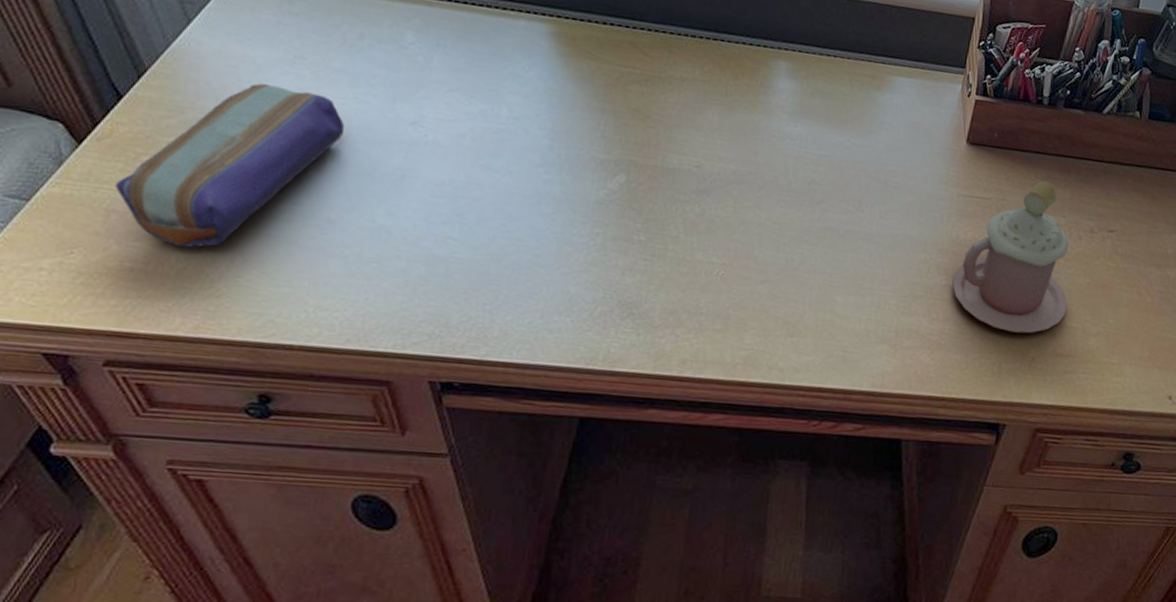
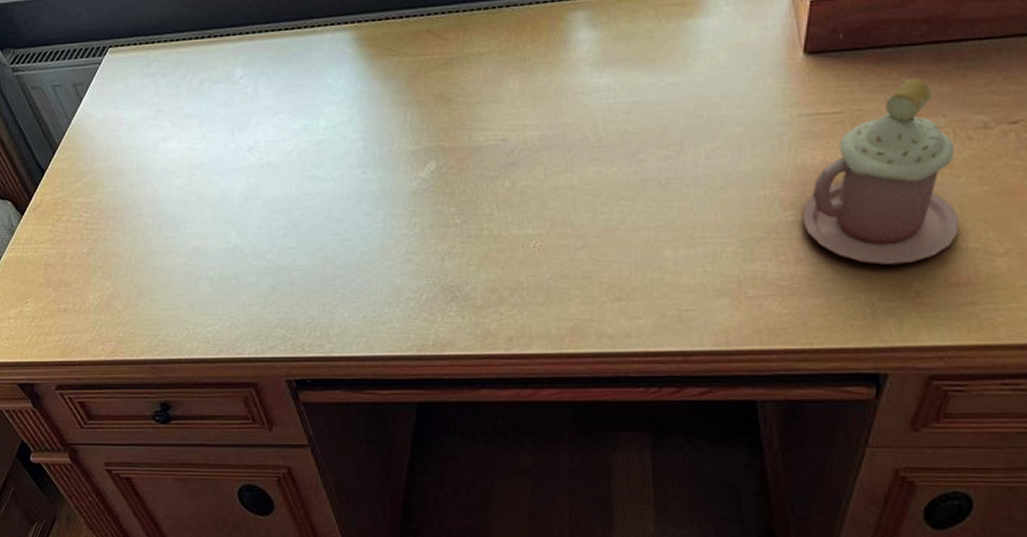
pencil case: present [115,83,345,248] -> none [48,139,199,287]

